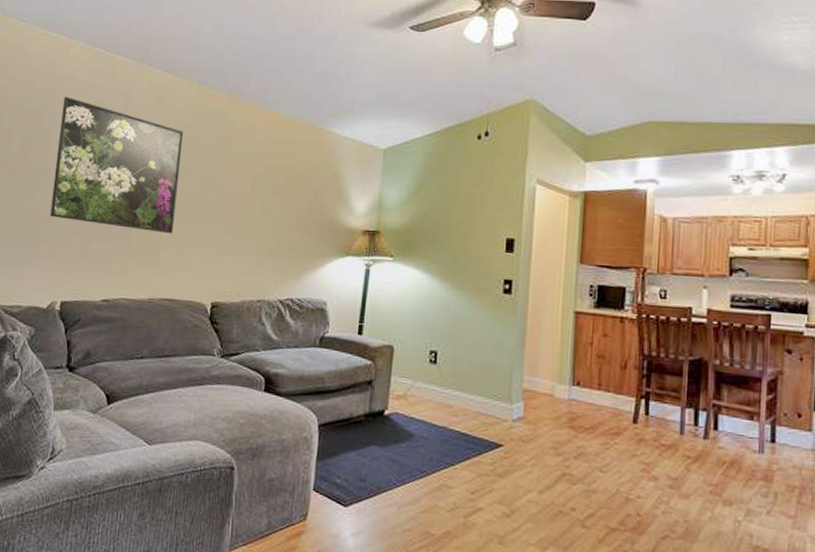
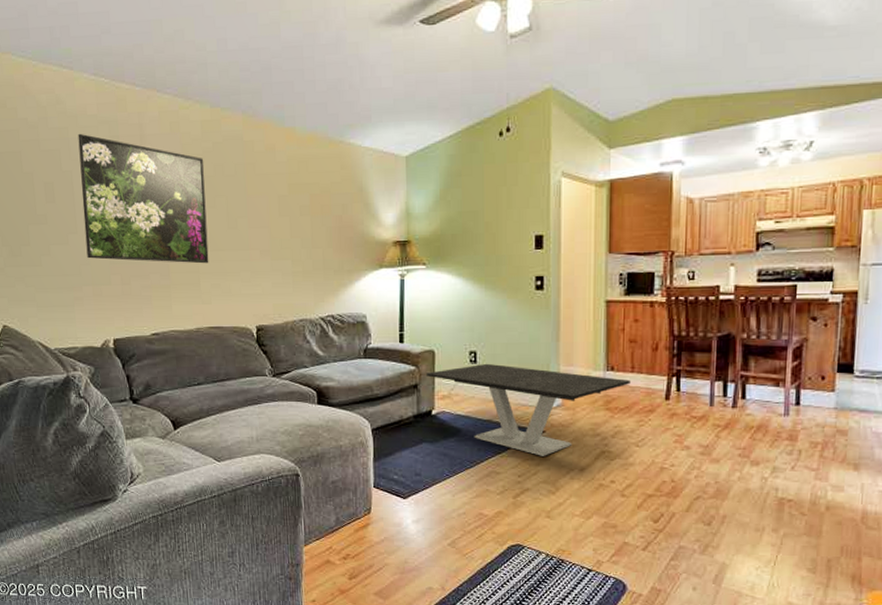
coffee table: none [383,365,597,473] -> present [426,363,631,456]

